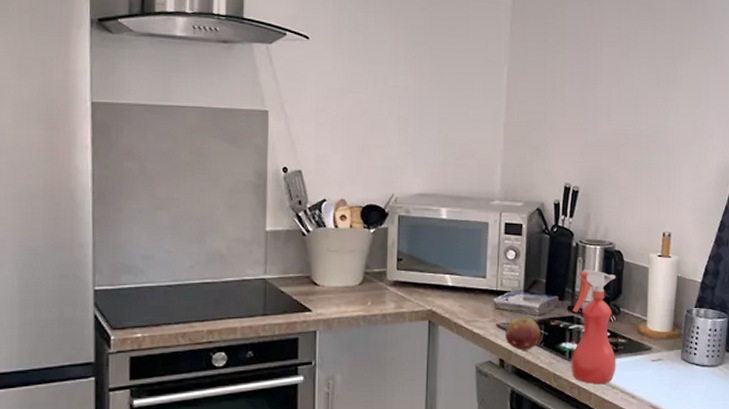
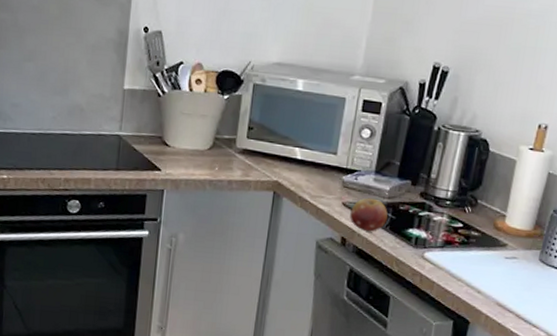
spray bottle: present [571,270,616,384] -> none [415,156,478,275]

